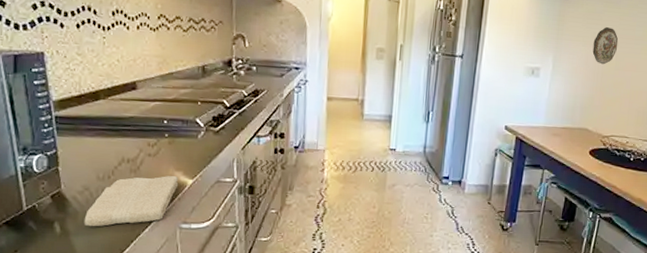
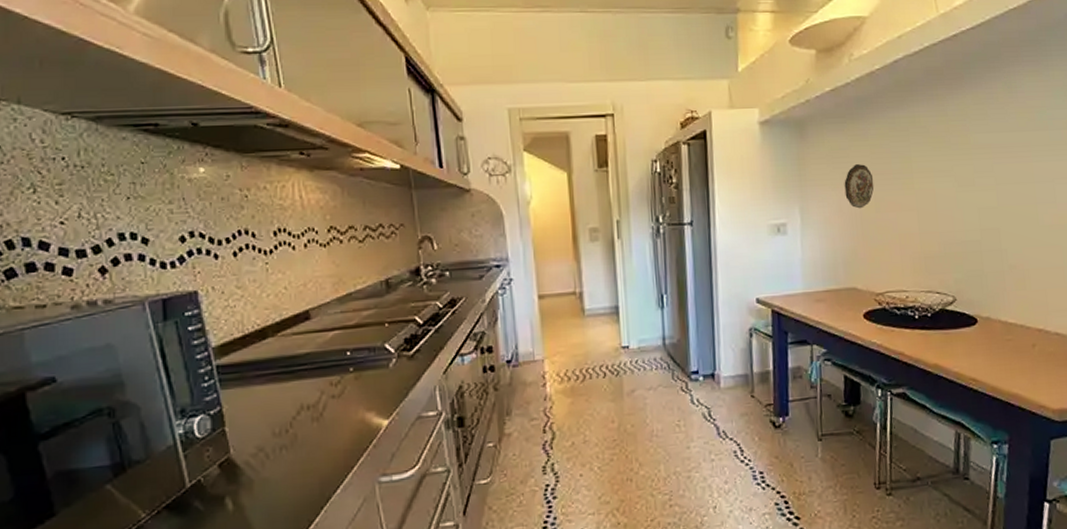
washcloth: present [84,175,179,227] -> none [261,417,372,497]

